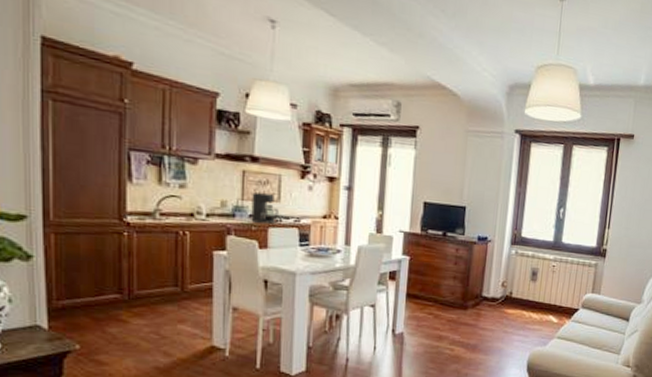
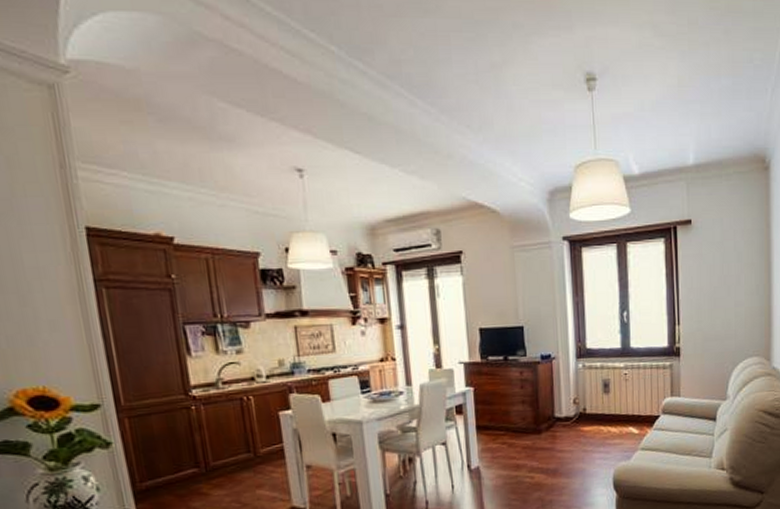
coffee maker: present [251,193,279,224] -> none [307,346,337,377]

